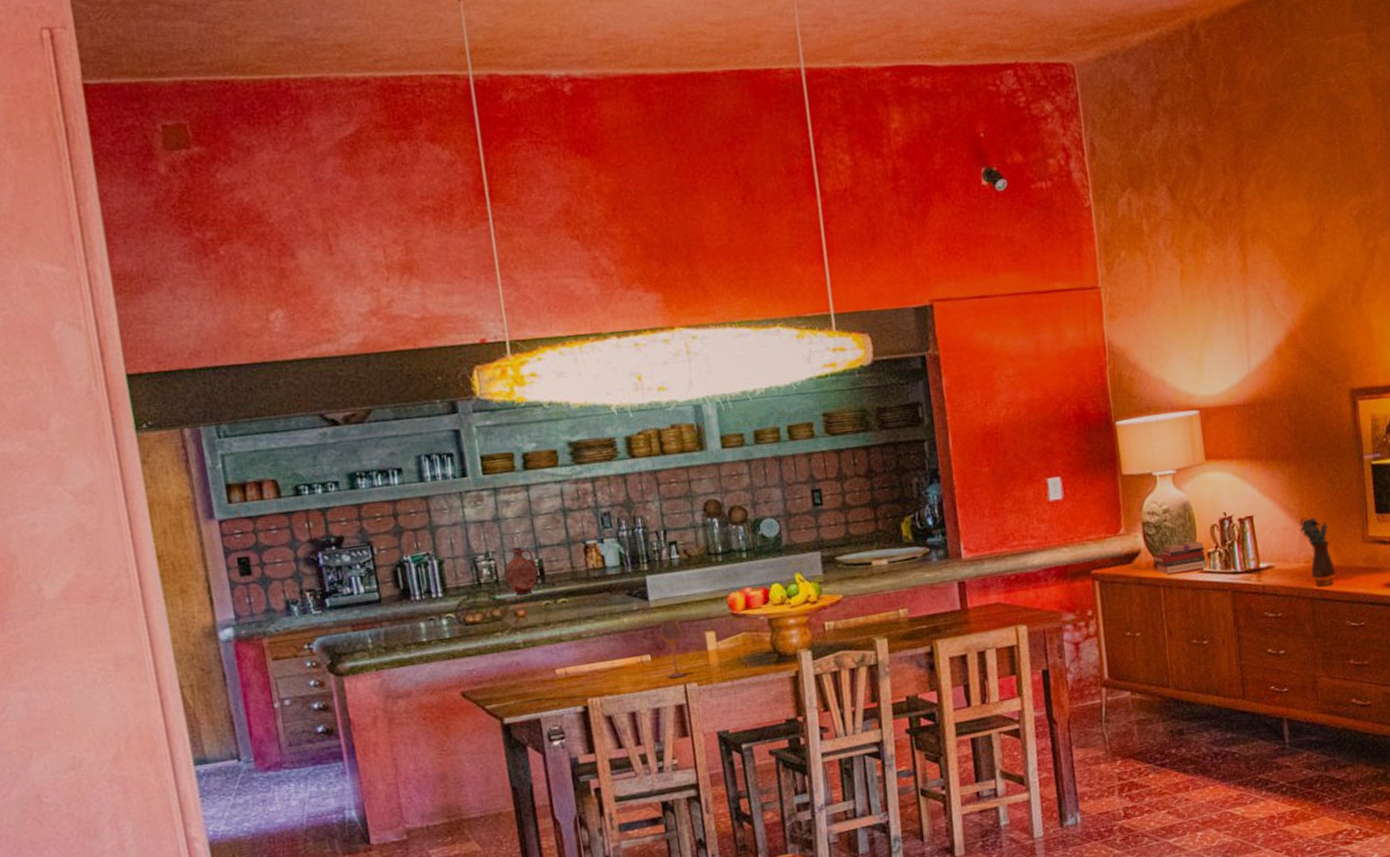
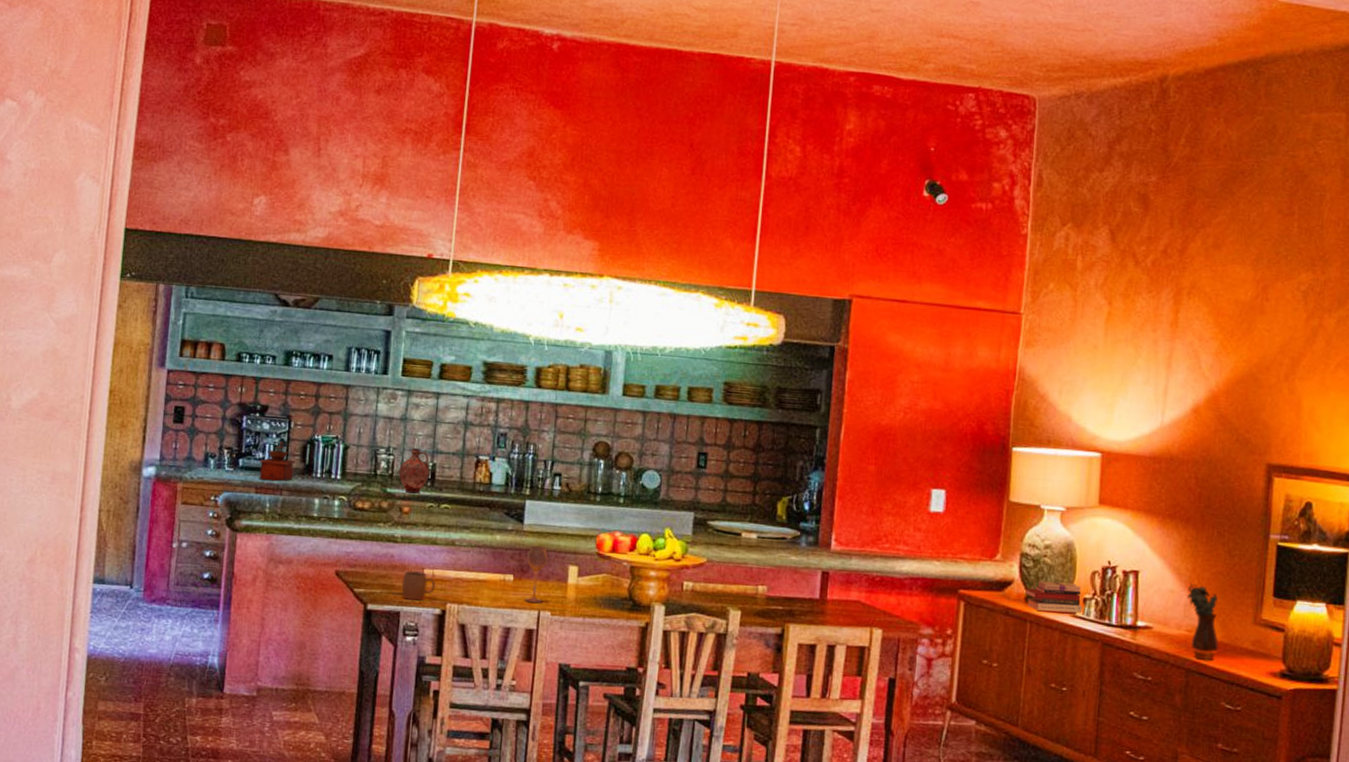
coffee grinder: none [347,570,391,617] -> present [258,441,296,482]
mug: none [534,672,571,705] -> present [401,571,435,601]

